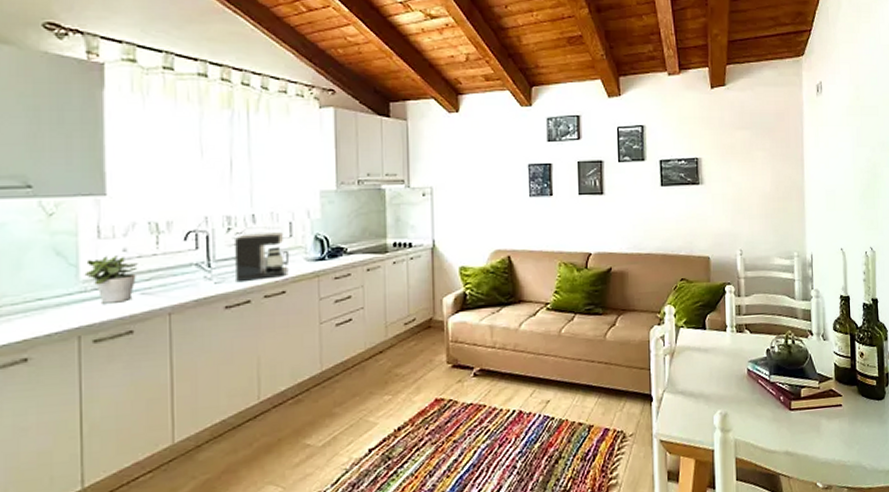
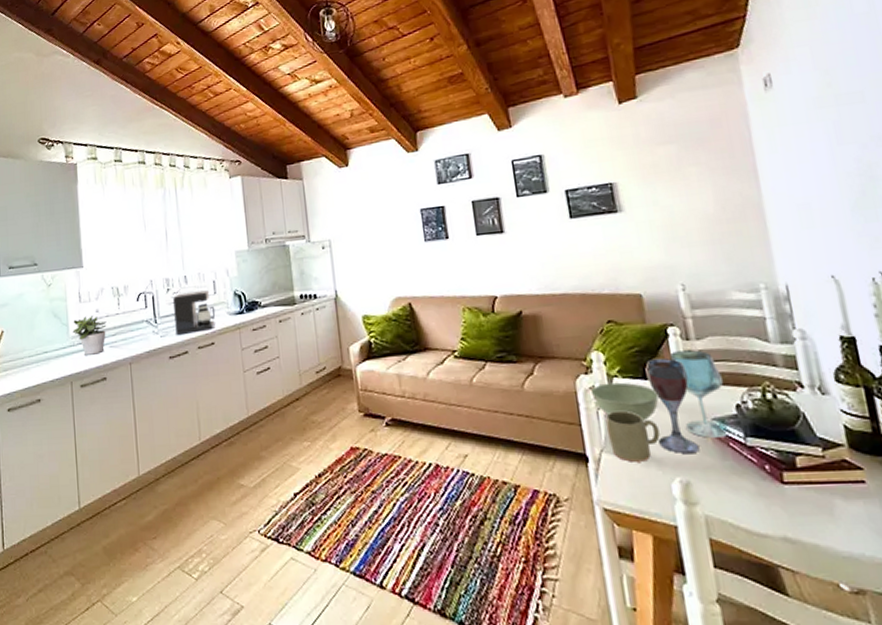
bowl: none [660,332,713,364] -> present [590,382,659,421]
mug: none [669,356,710,400] -> present [605,410,660,462]
cup: none [705,311,737,391] -> present [646,358,700,455]
wine glass: none [724,305,761,377] -> present [669,350,730,438]

